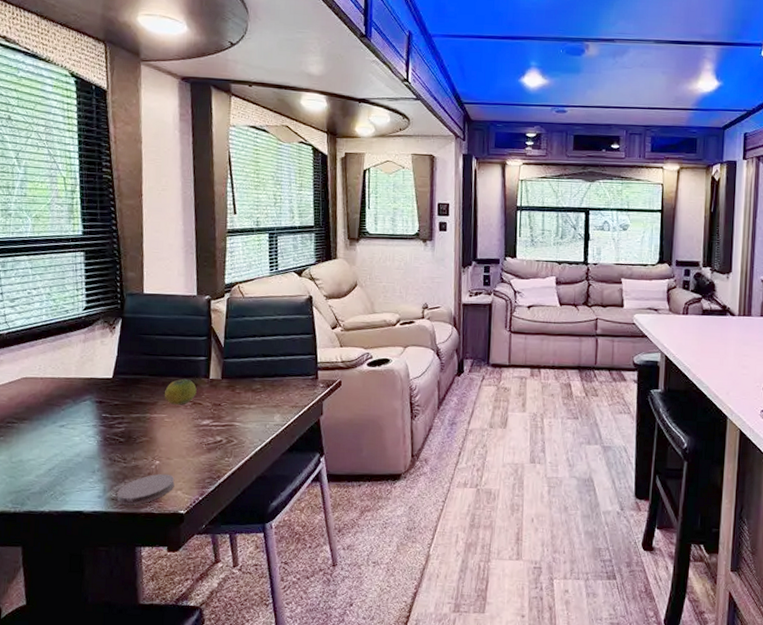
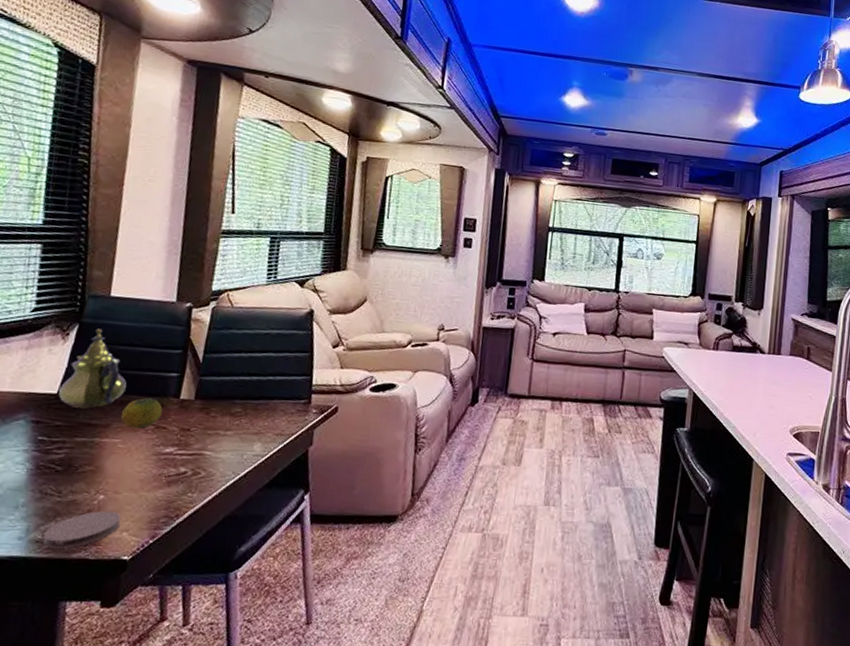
teapot: none [113,322,165,390] -> present [58,329,127,409]

